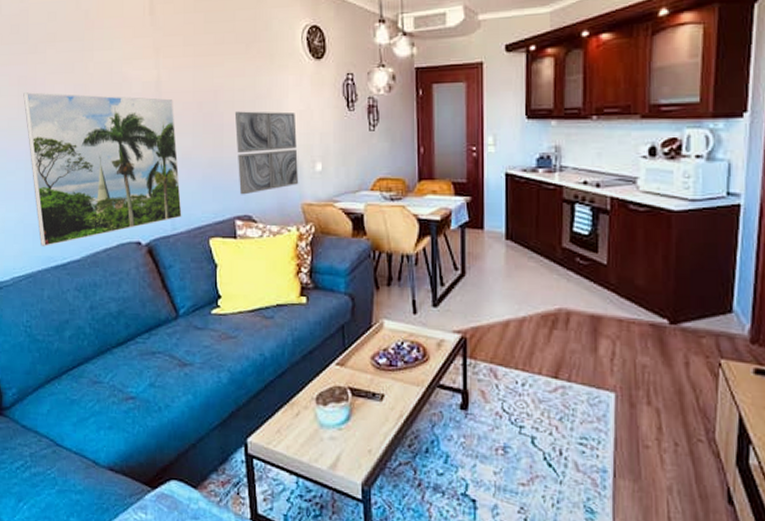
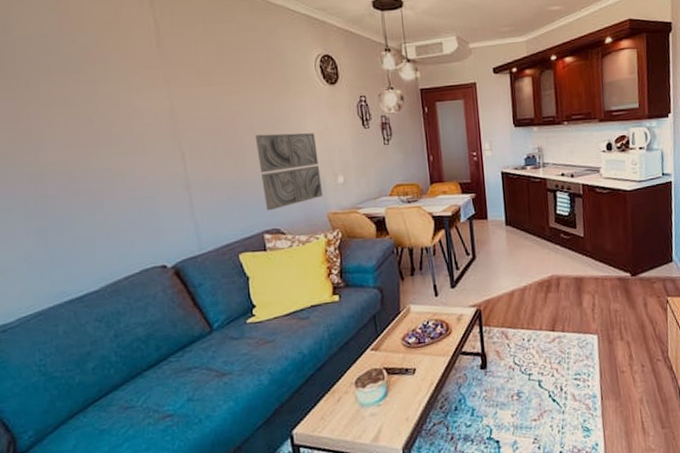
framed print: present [23,92,182,246] -> none [15,126,209,282]

